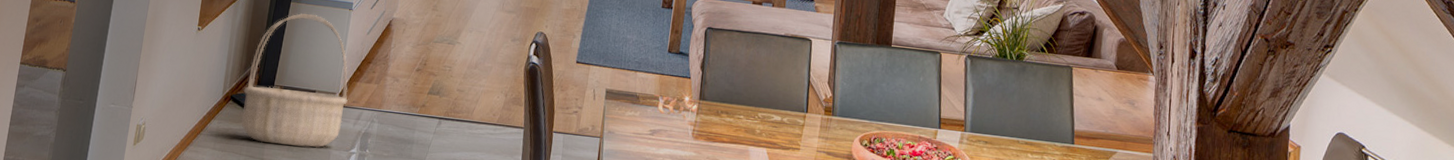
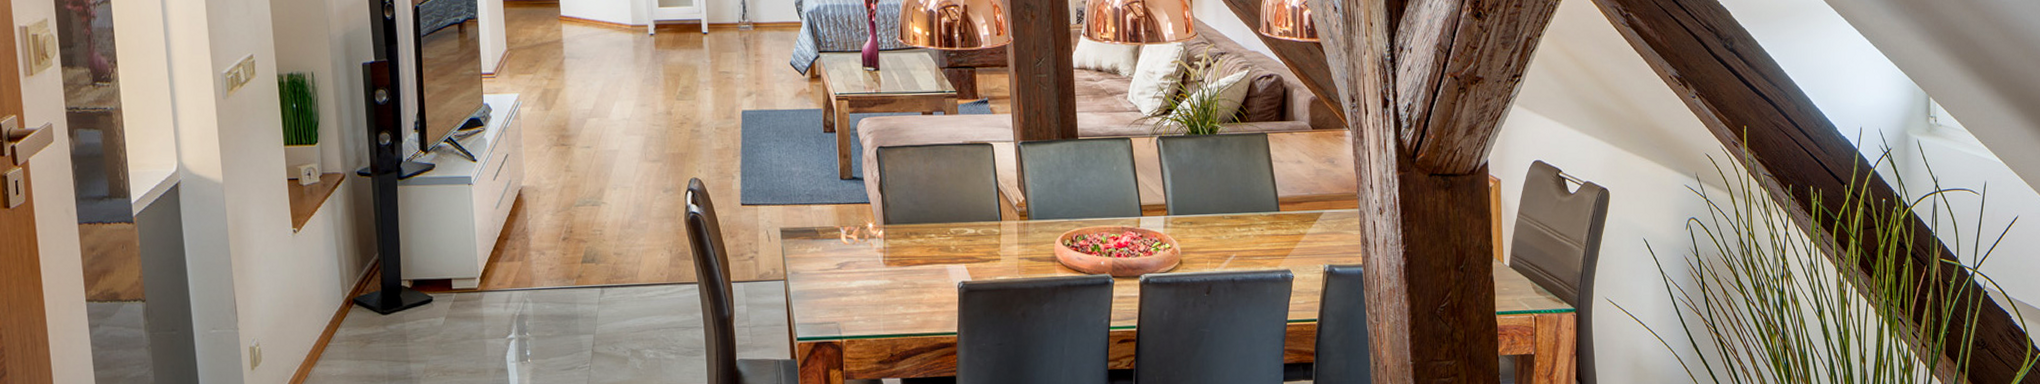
basket: present [241,13,348,148] -> none [366,195,492,344]

